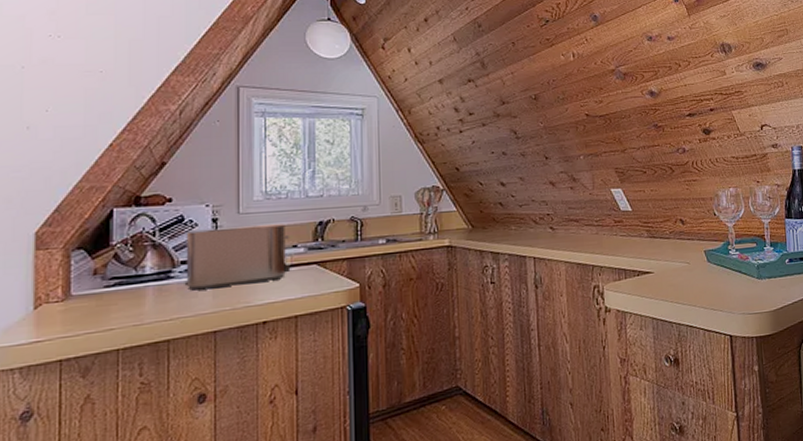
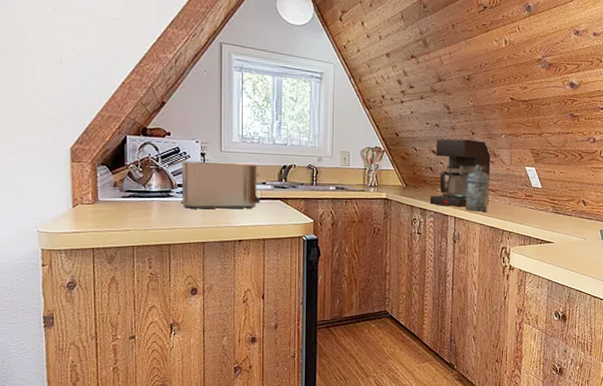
coffee maker: none [502,165,573,246] -> present [429,138,491,208]
canister: none [543,191,573,249] -> present [465,164,490,212]

